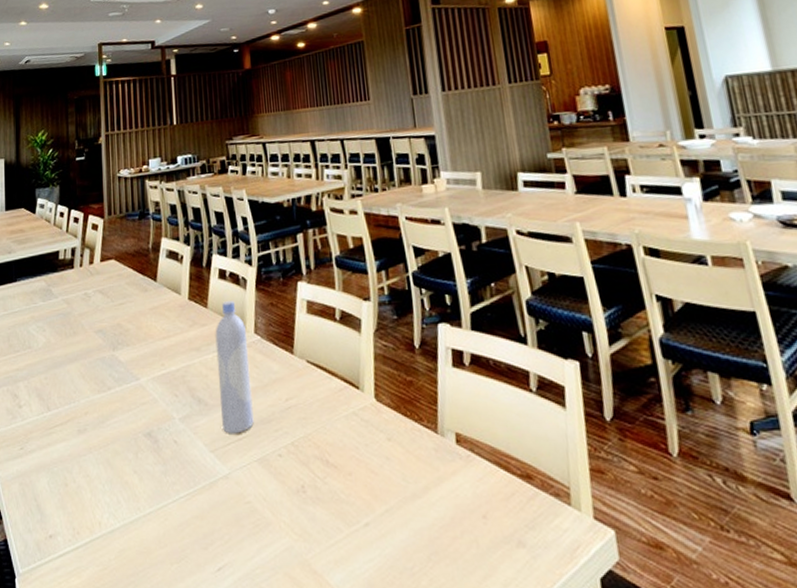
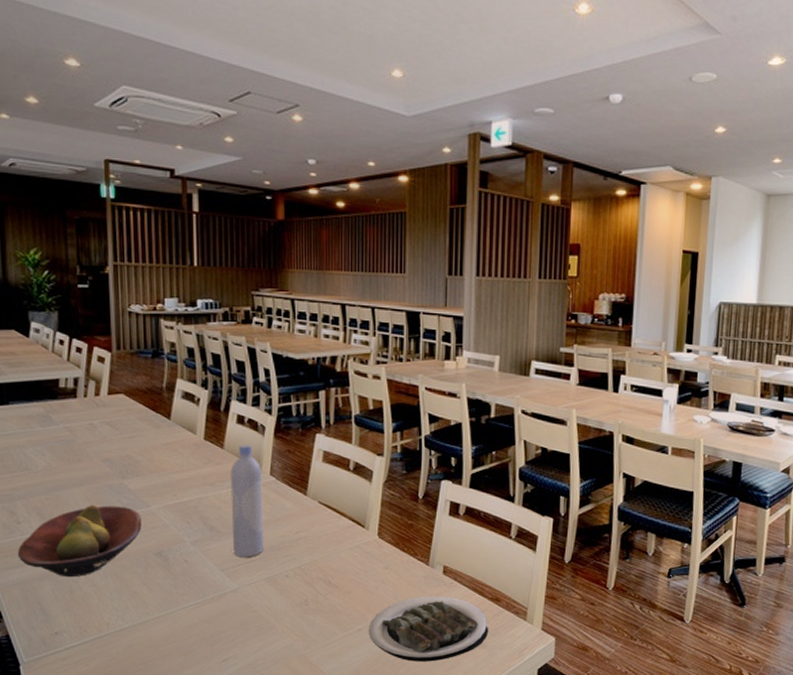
fruit bowl: none [18,381,132,468] -> present [17,505,142,578]
plate: none [378,474,526,569] -> present [369,596,489,662]

